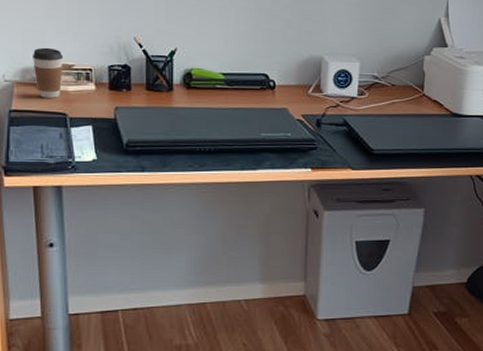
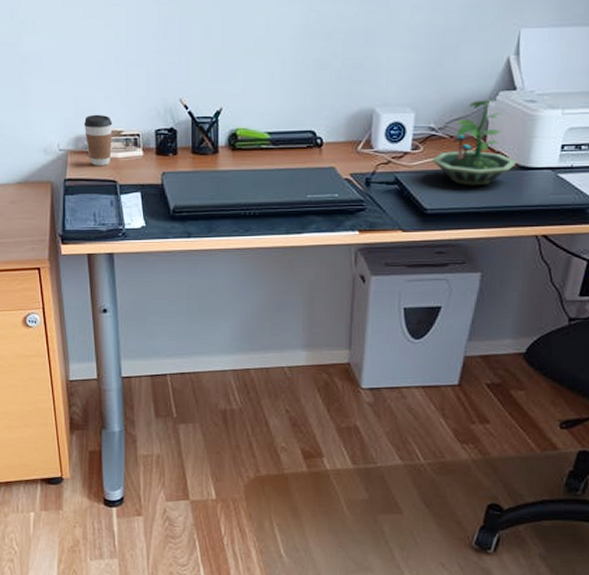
terrarium: none [376,54,452,130] -> present [431,99,518,186]

